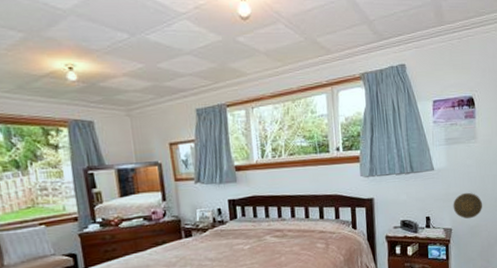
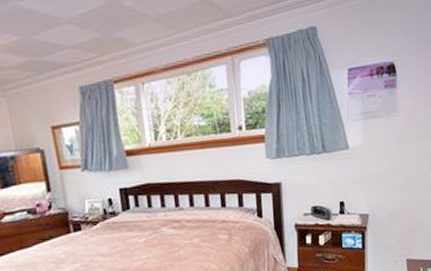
decorative plate: present [453,192,483,219] -> none [370,173,404,203]

